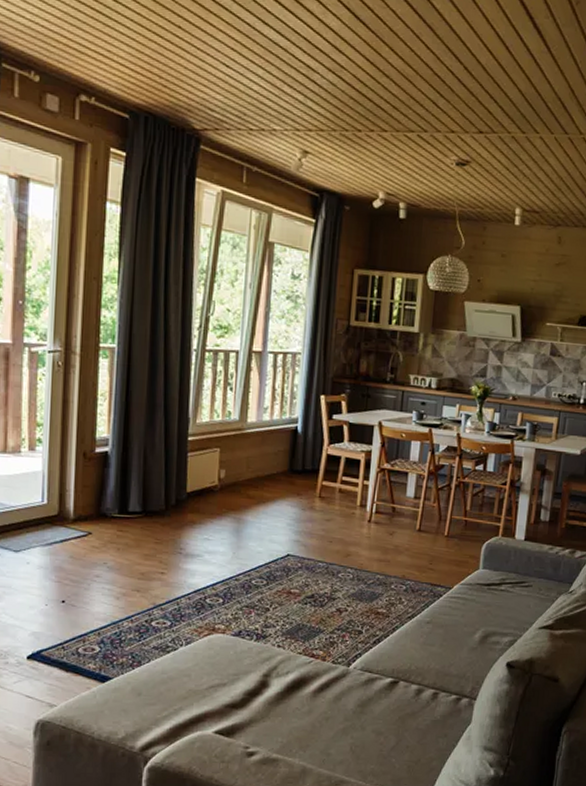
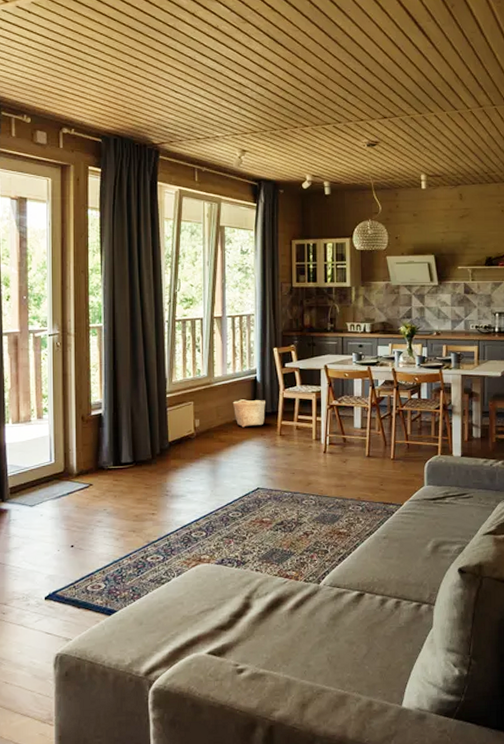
basket: none [266,451,307,484] -> present [232,399,266,428]

